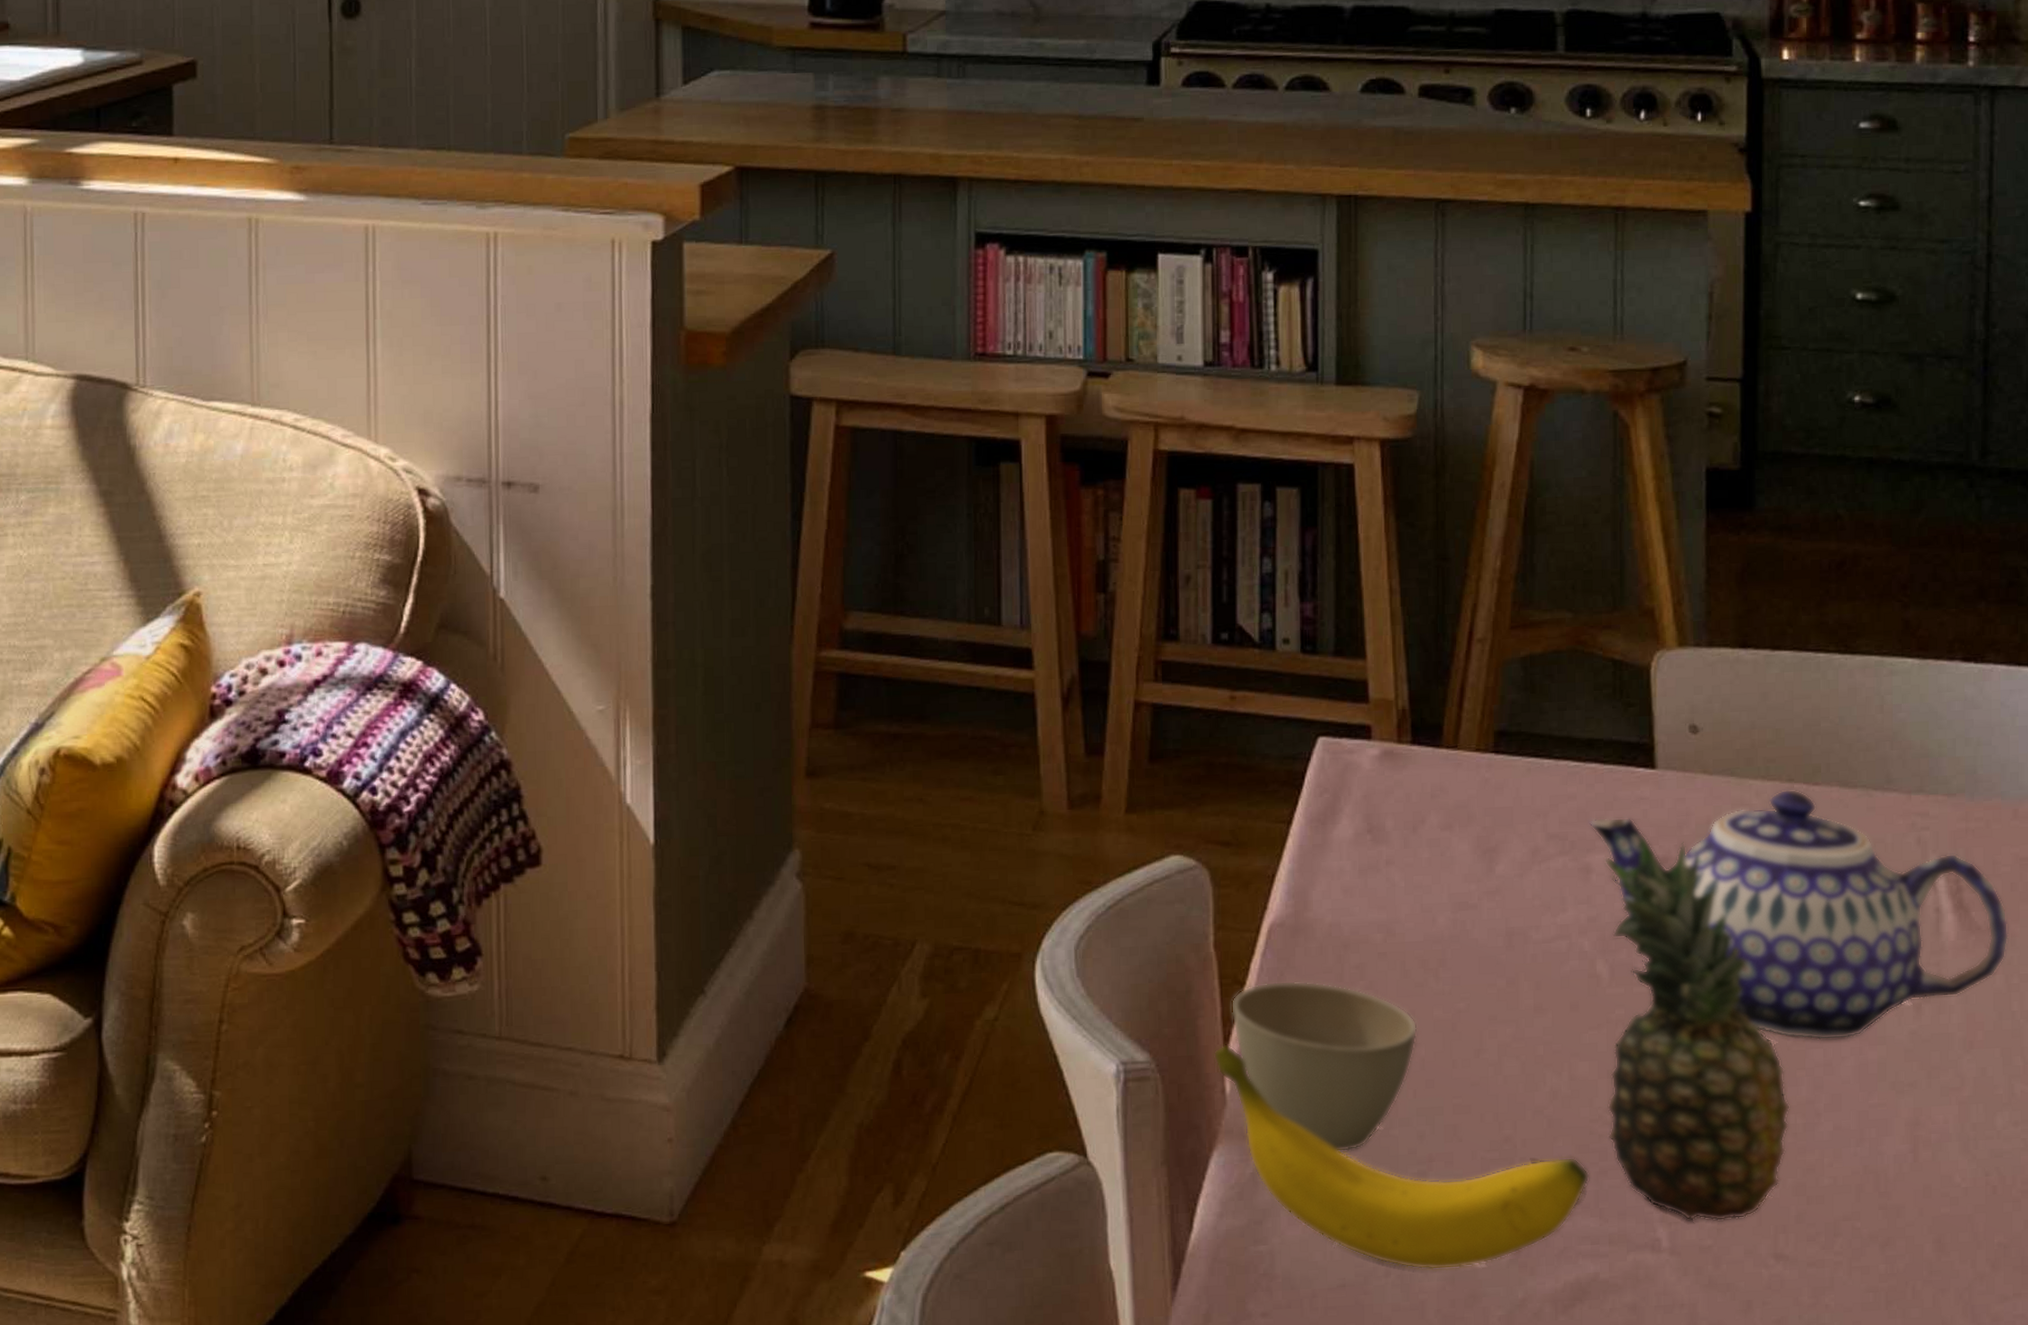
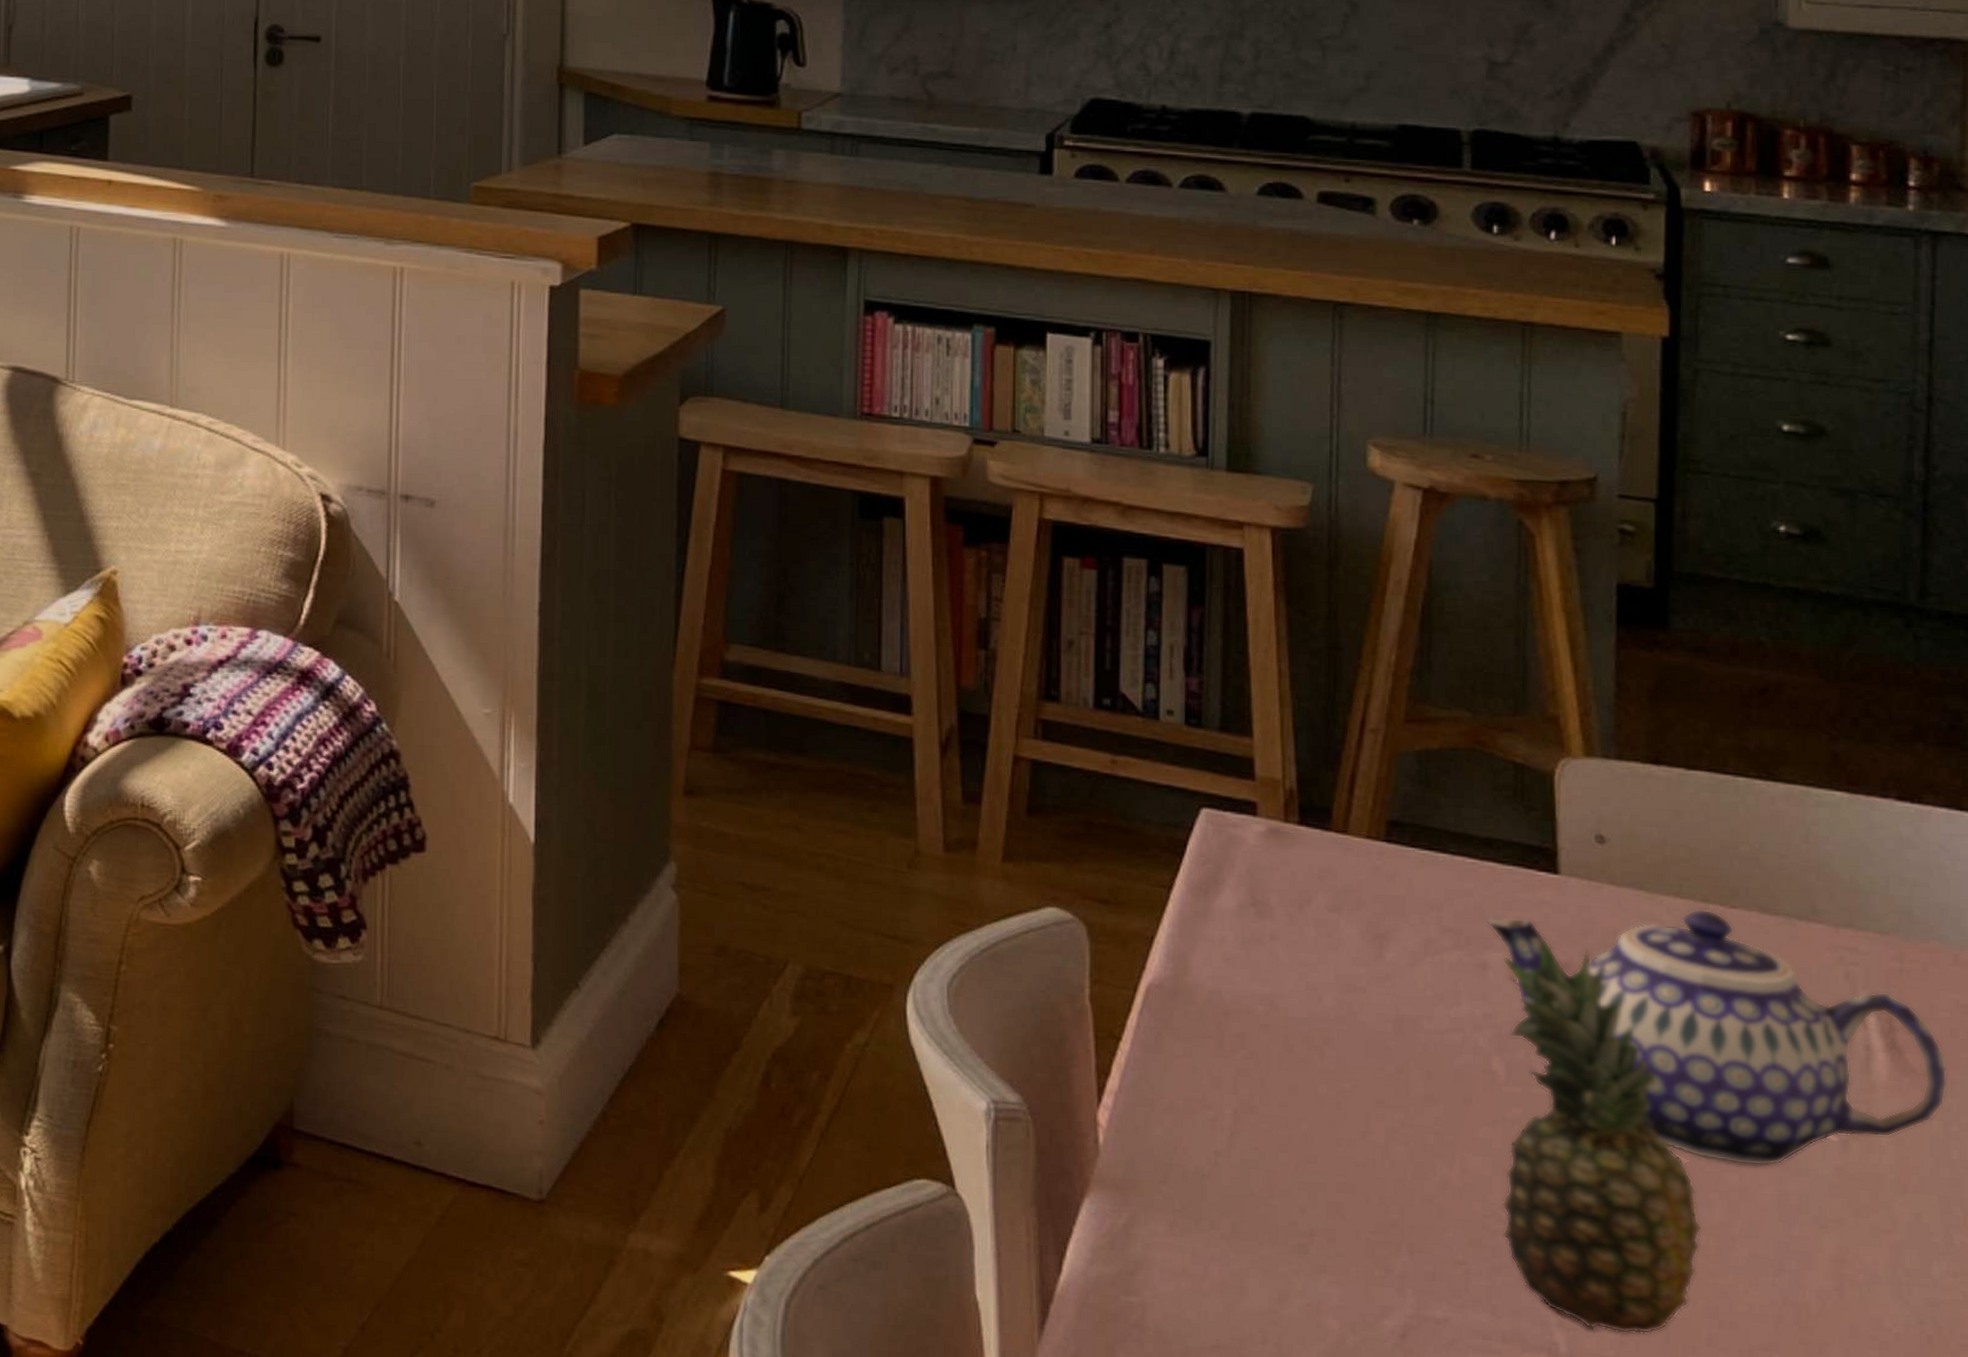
banana: present [1213,1044,1590,1270] -> none [1086,1095,1482,1346]
cup: present [1230,980,1418,1152] -> none [1105,1039,1300,1216]

